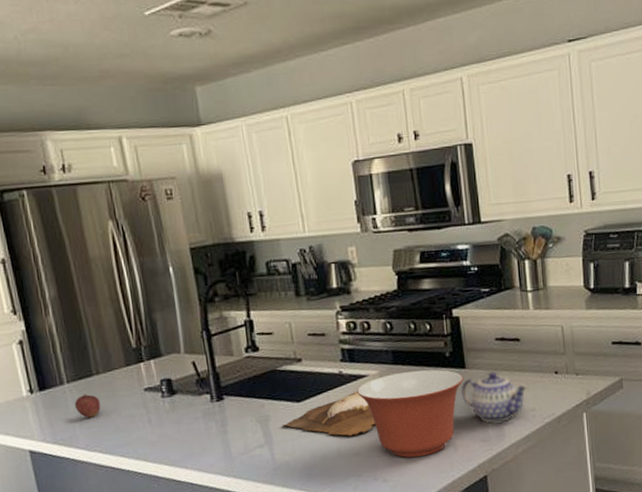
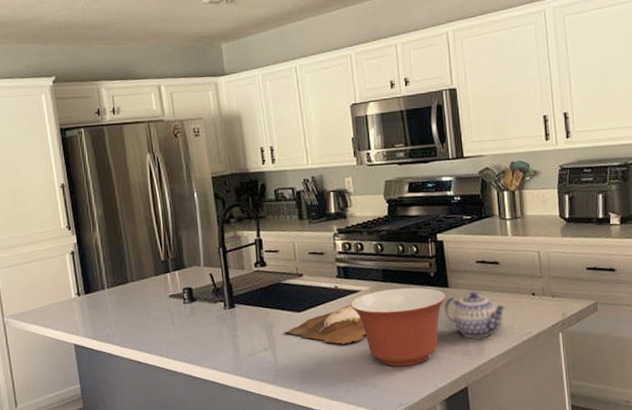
fruit: present [74,393,101,418] -> none [112,298,133,319]

